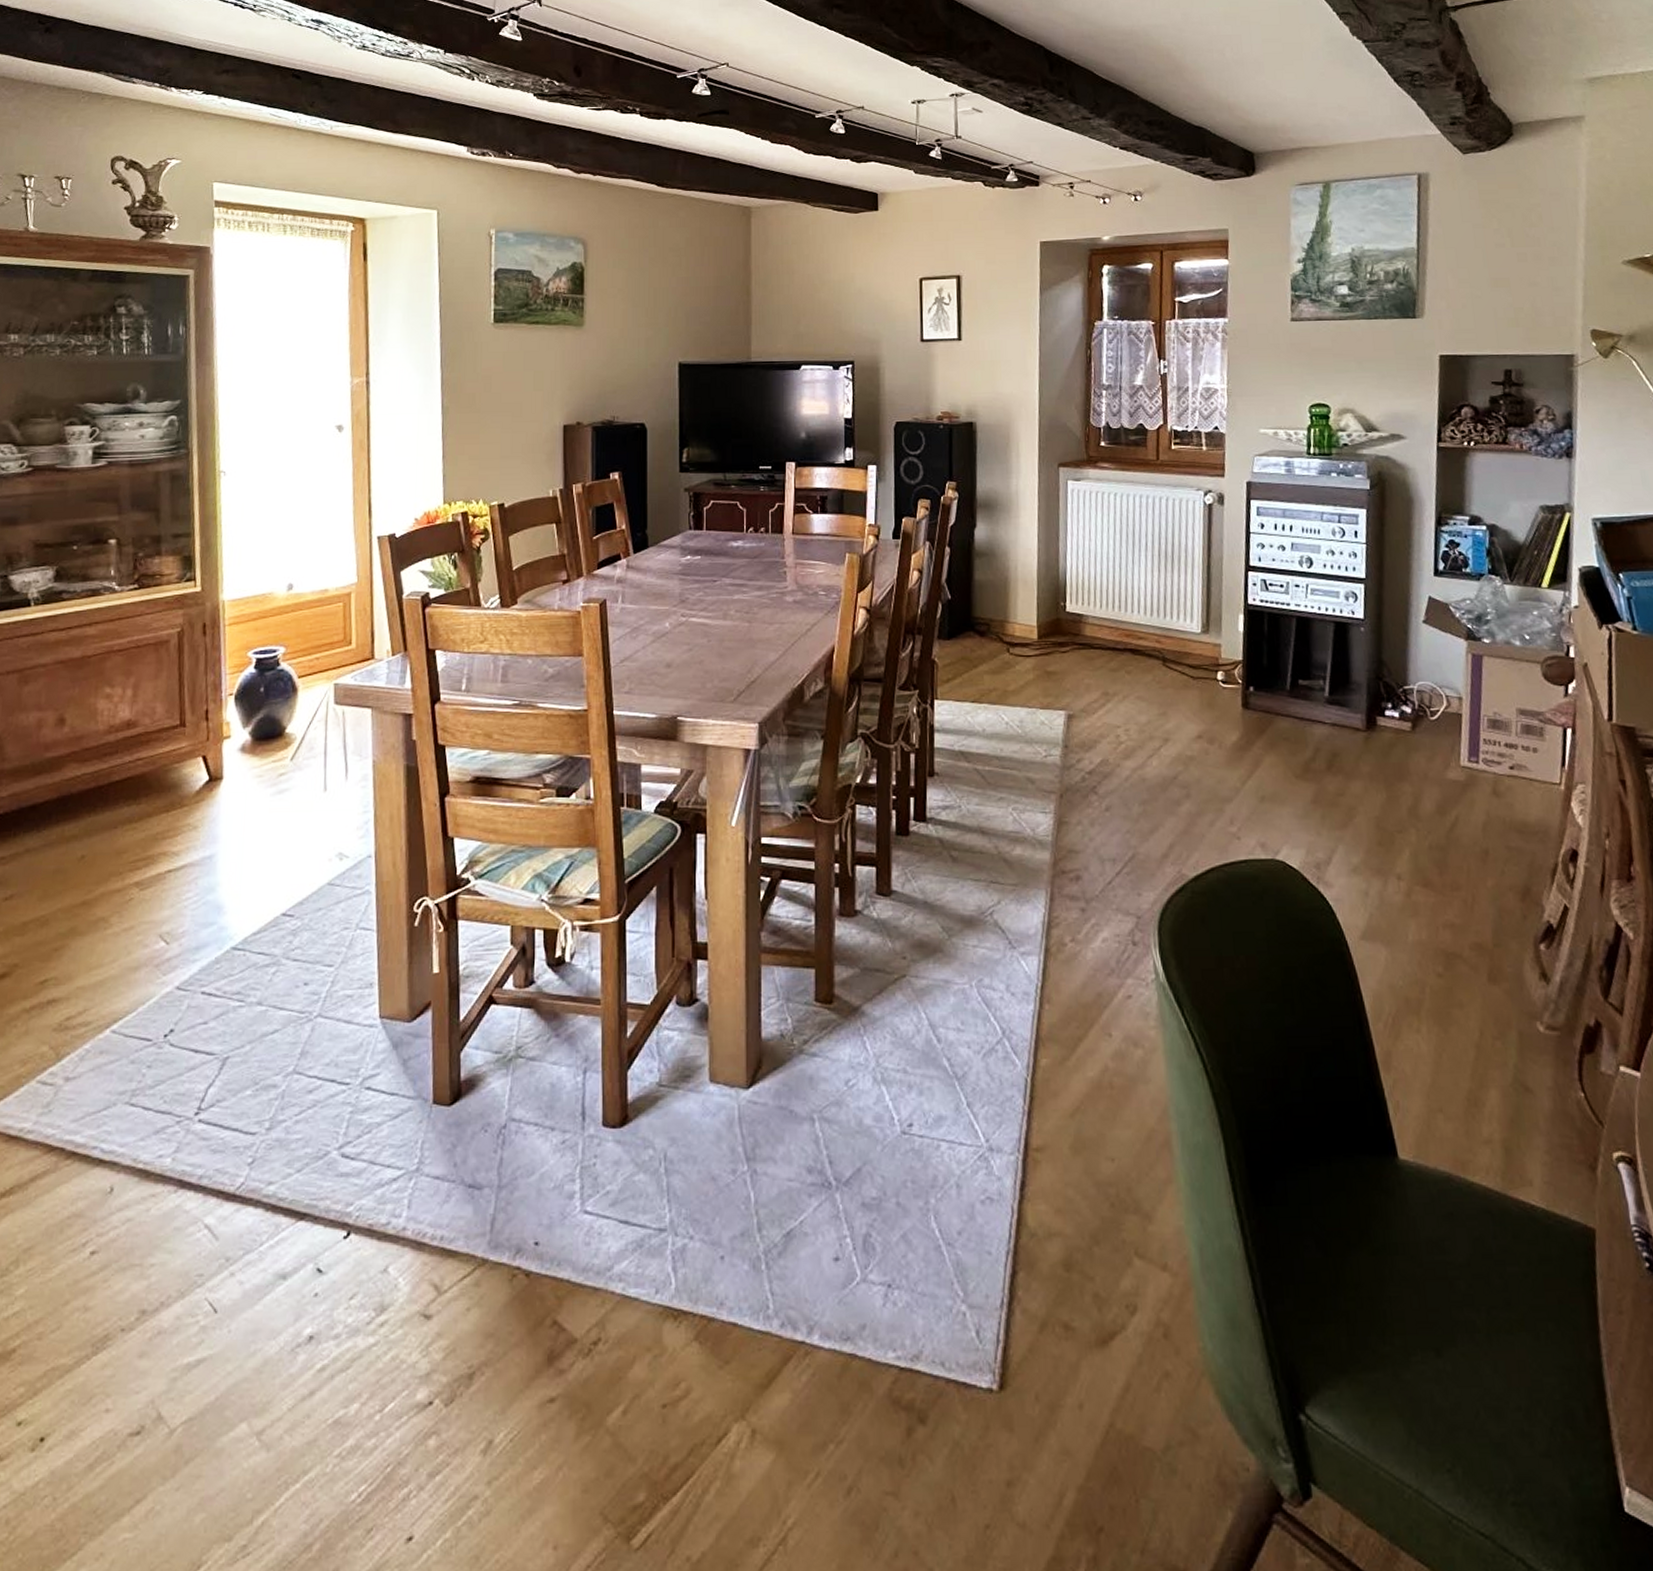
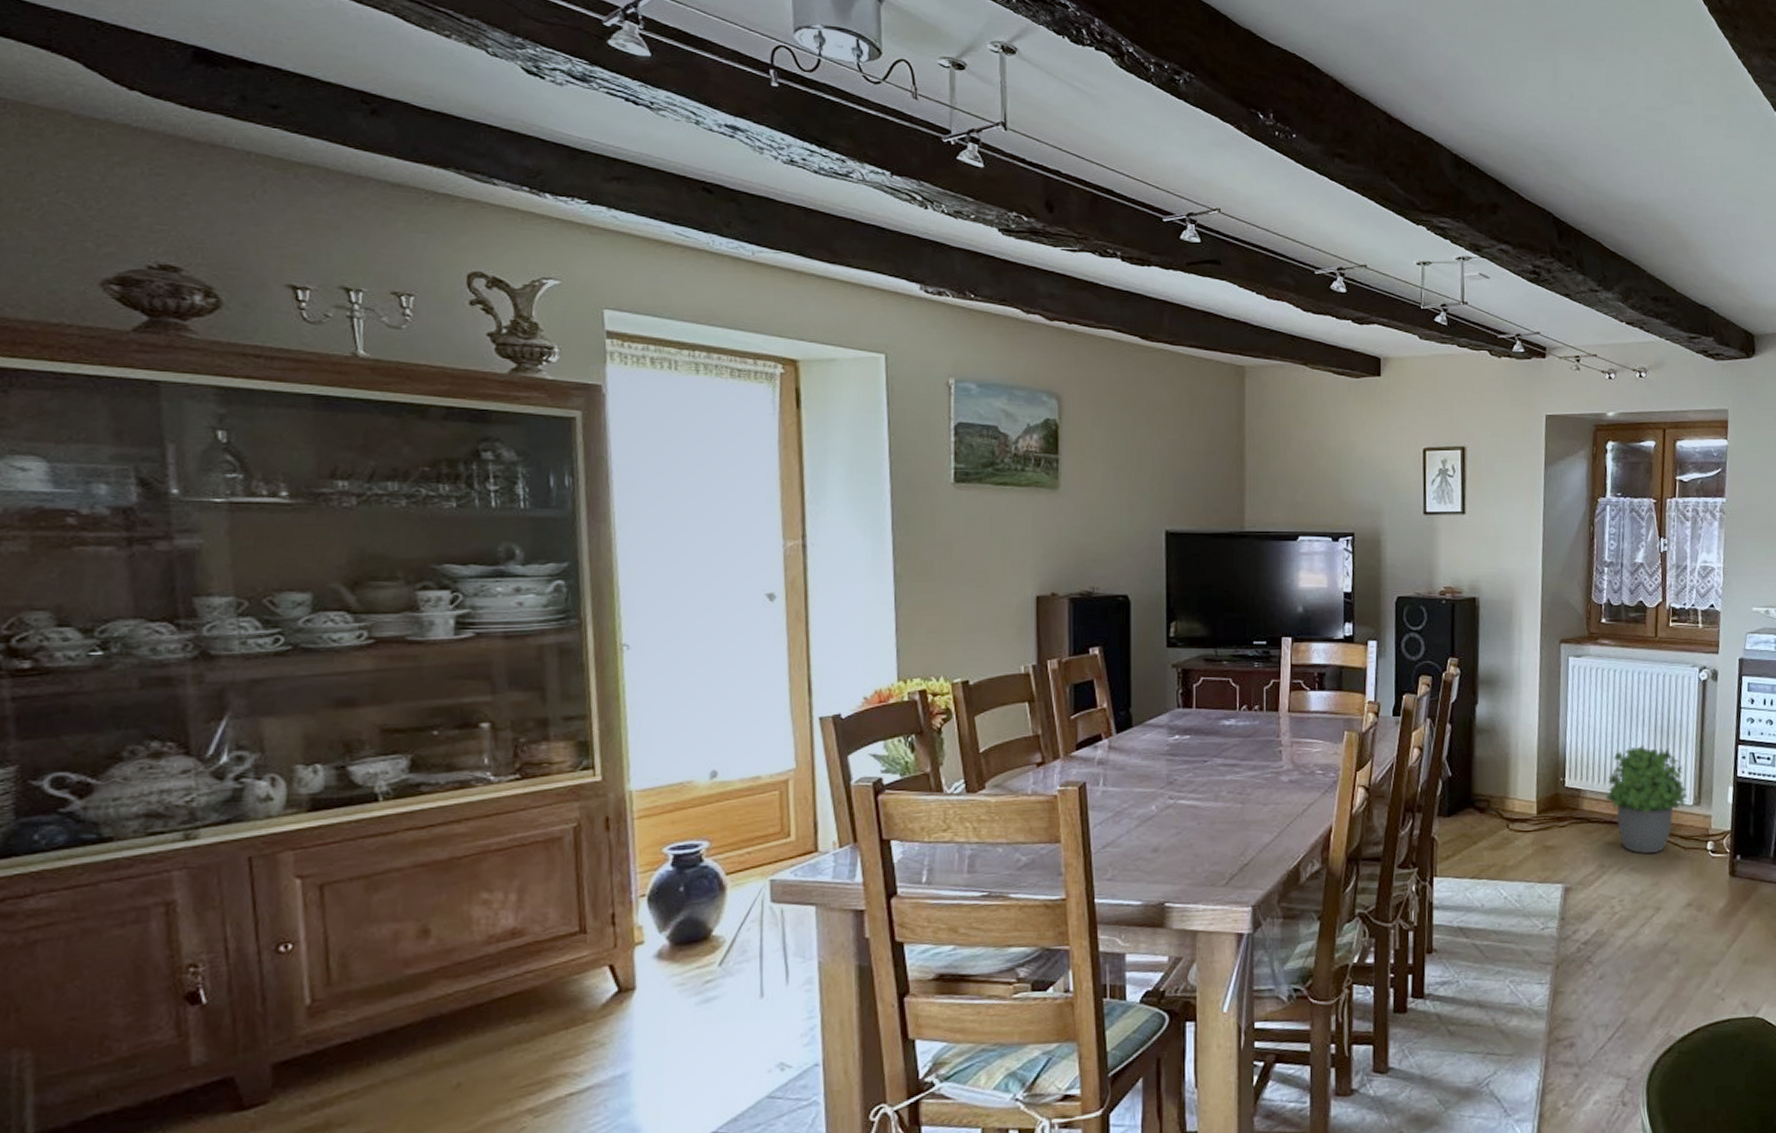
potted plant: none [1108,570,1195,683] -> present [1605,745,1687,855]

